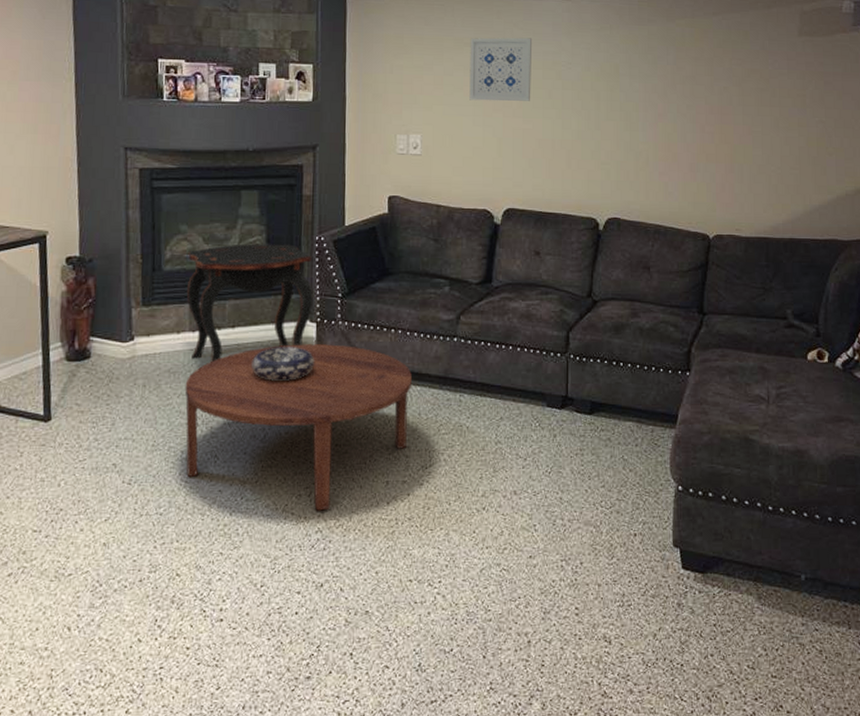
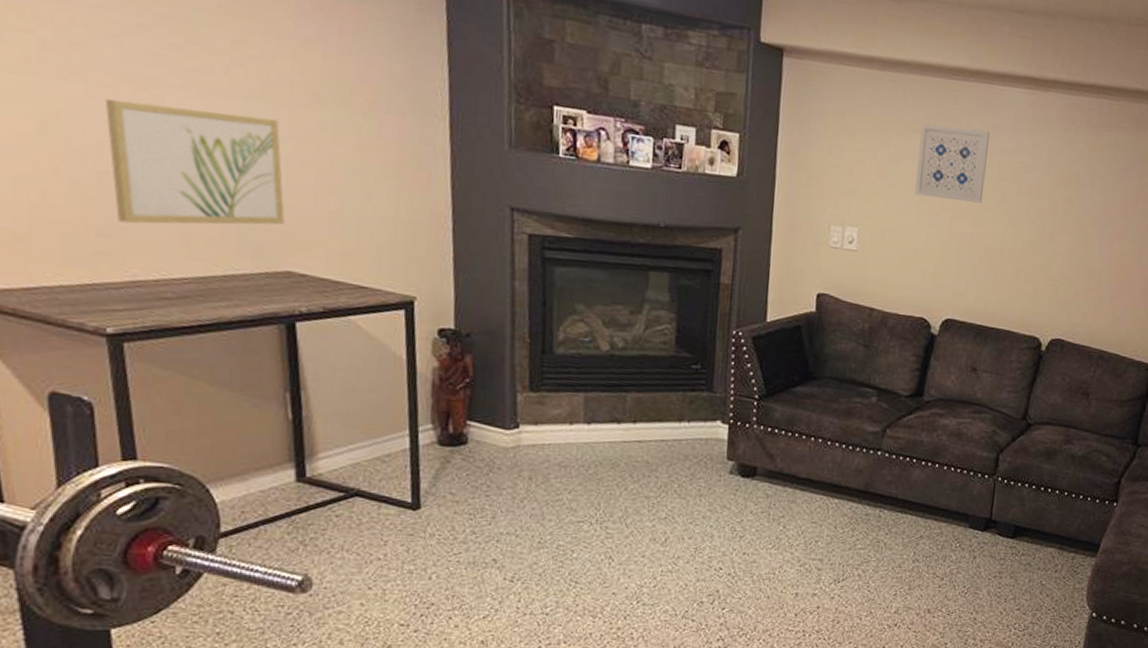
coffee table: present [184,344,412,511] -> none [577,445,830,619]
side table: present [186,244,313,363] -> none [581,331,727,459]
decorative bowl: present [252,347,314,381] -> none [654,447,724,484]

